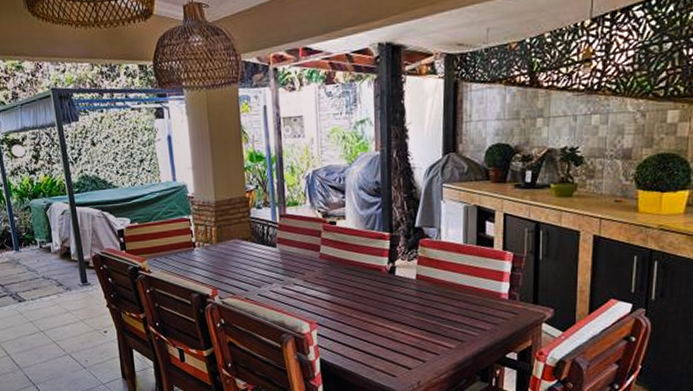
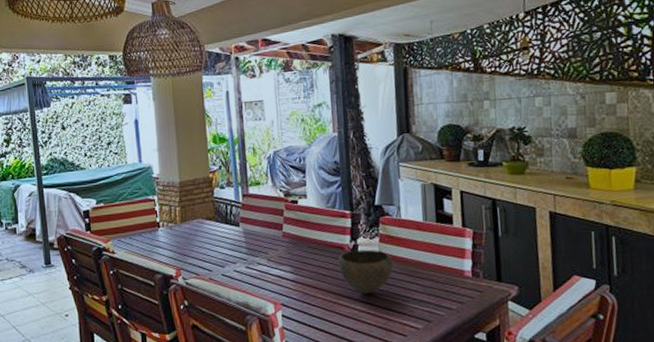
bowl: none [374,271,430,315] -> present [337,249,393,294]

